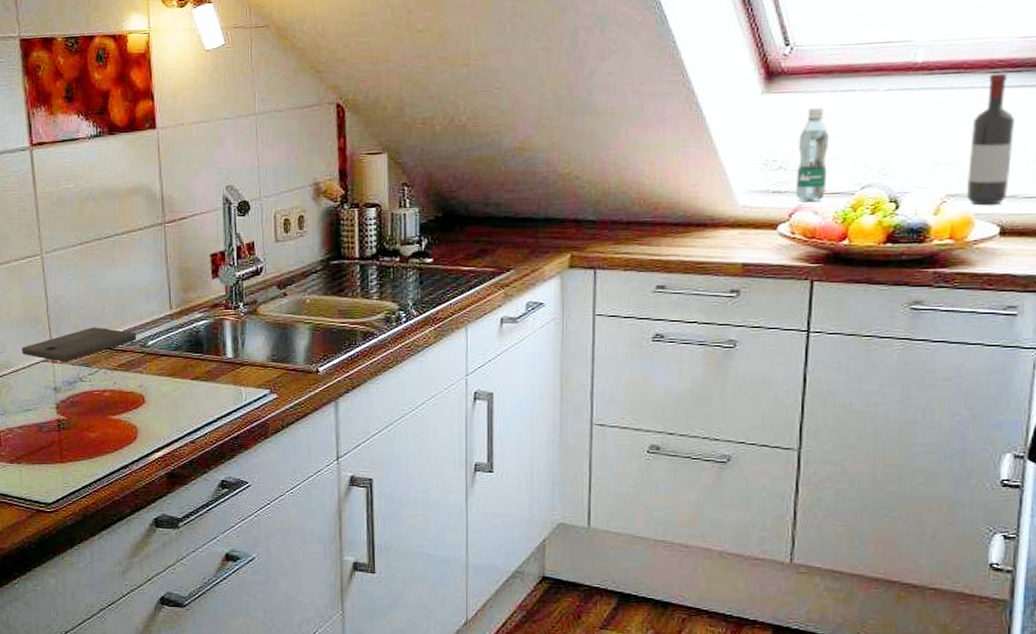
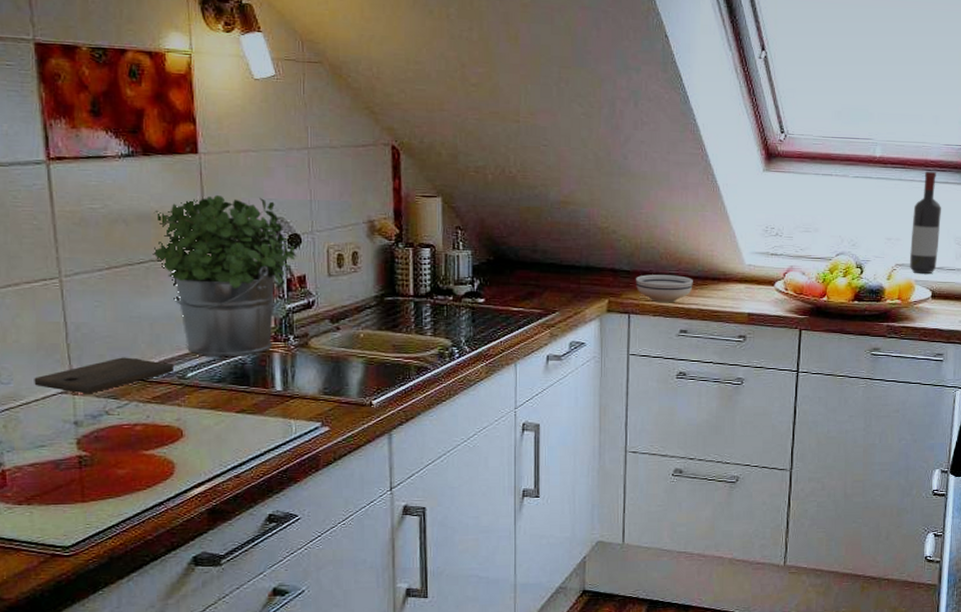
potted plant: none [118,168,246,326] -> present [154,195,297,358]
bowl: none [603,223,673,255] -> present [636,274,693,303]
bottle: present [795,107,829,202] -> none [788,186,813,265]

